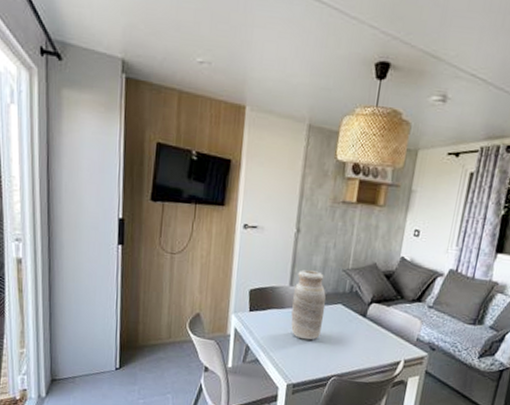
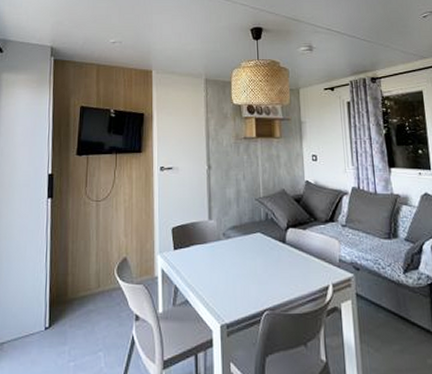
vase: present [291,270,326,340] -> none [213,203,246,274]

